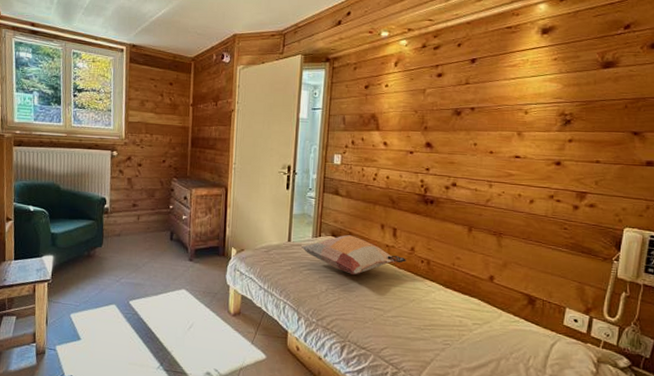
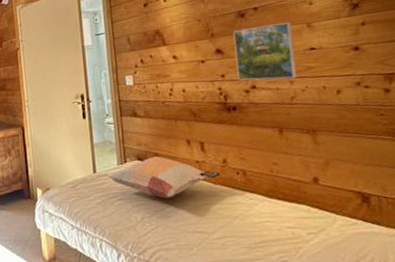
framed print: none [441,126,503,183] -> present [233,21,297,81]

